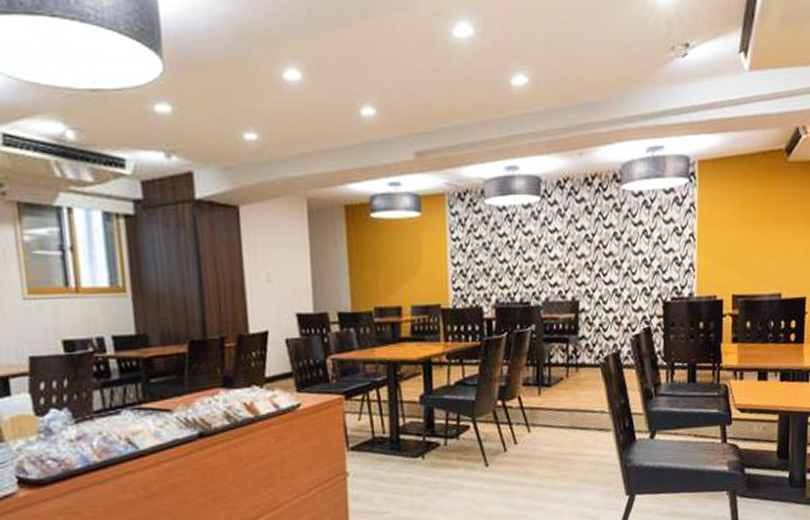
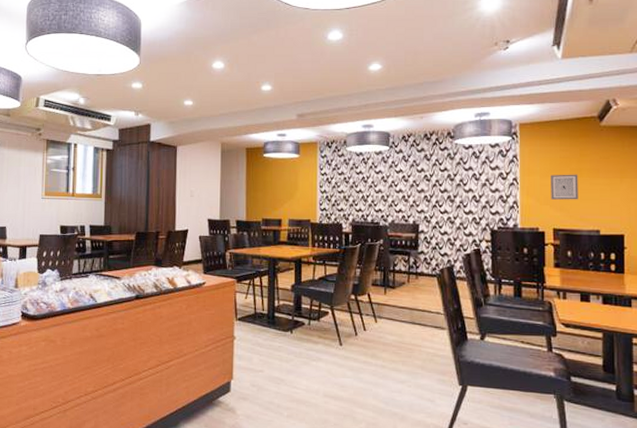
wall art: none [731,225,762,259] -> present [551,174,578,200]

